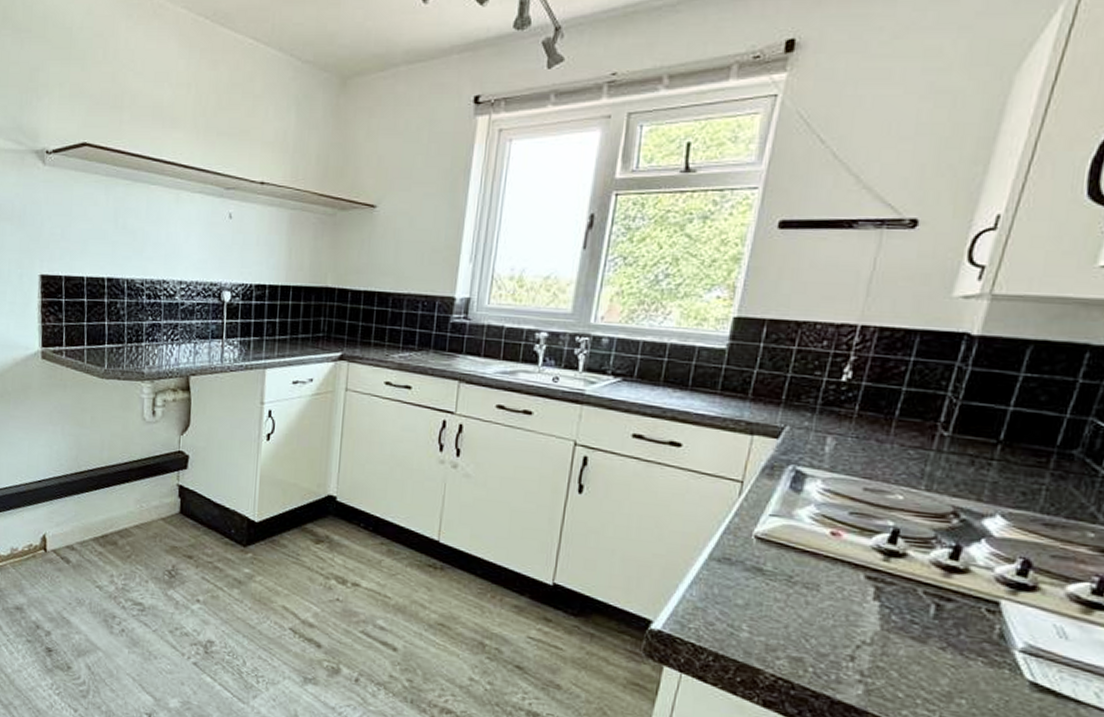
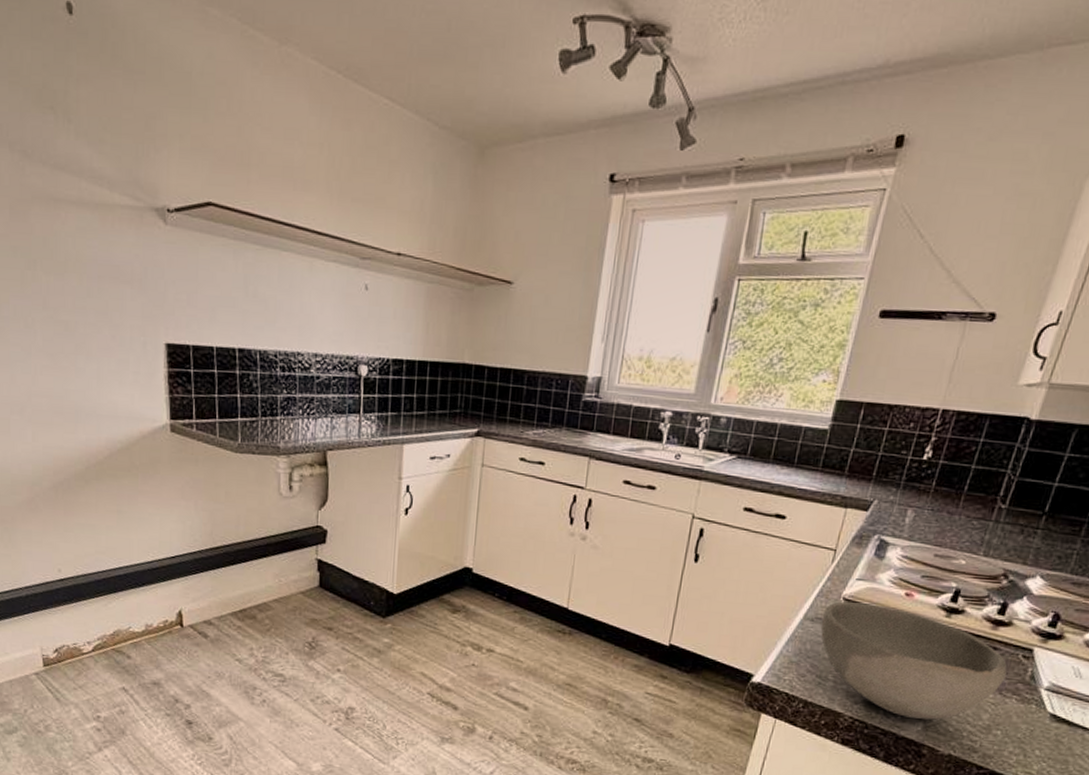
bowl: none [729,540,968,683] -> present [820,601,1007,720]

